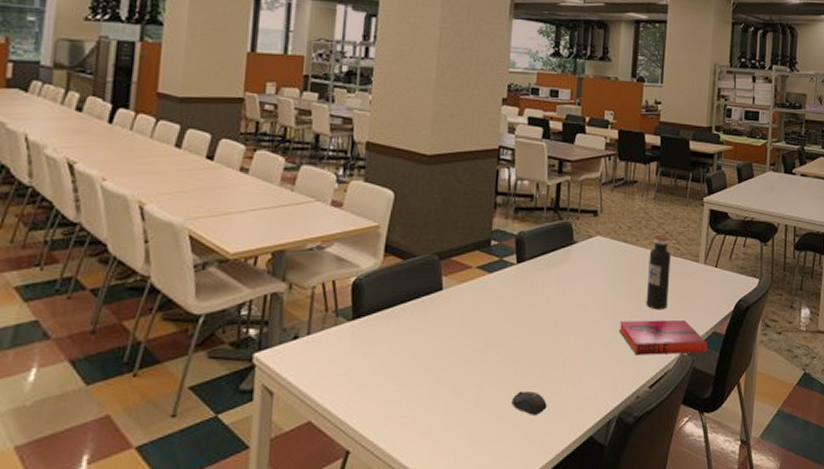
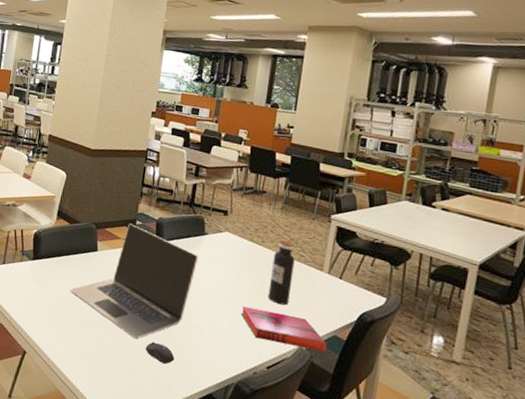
laptop: none [409,245,569,392] -> present [71,223,199,339]

